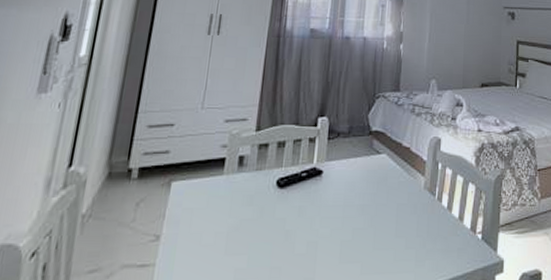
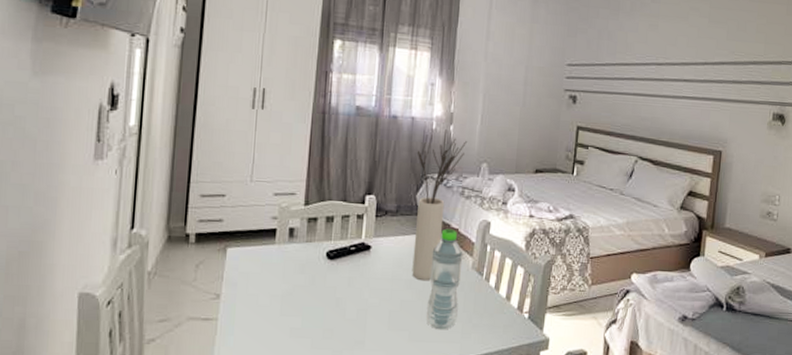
vase: none [364,48,417,205] -> present [412,129,468,281]
water bottle: none [378,147,415,259] -> present [426,228,463,330]

